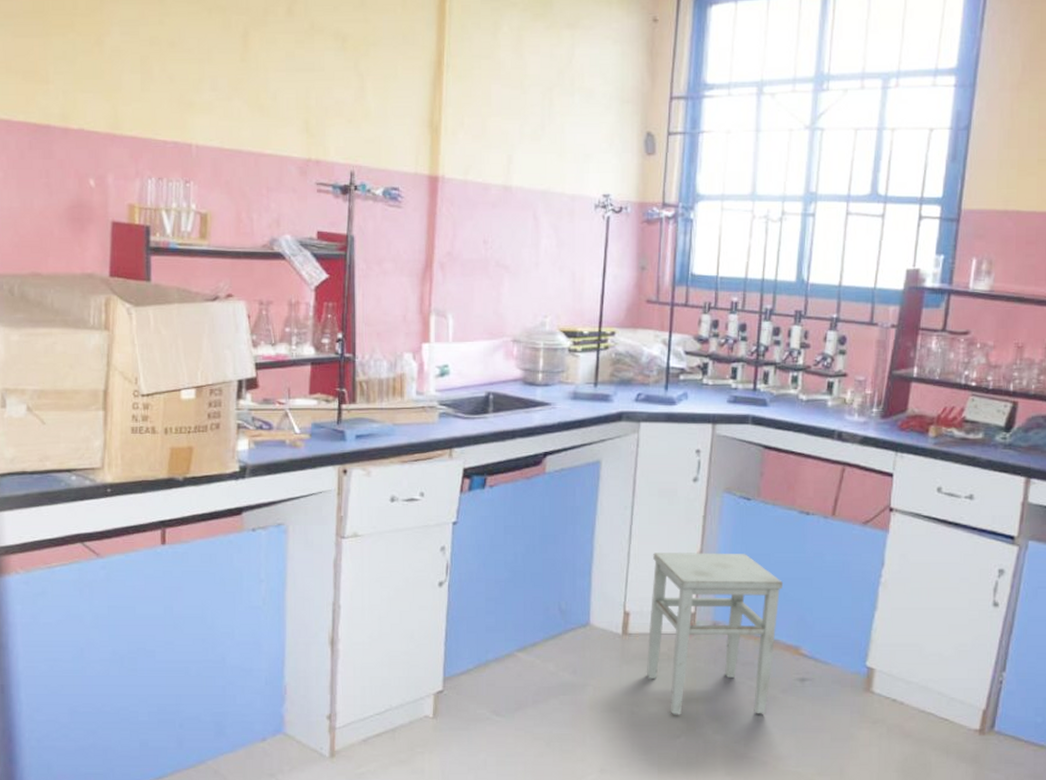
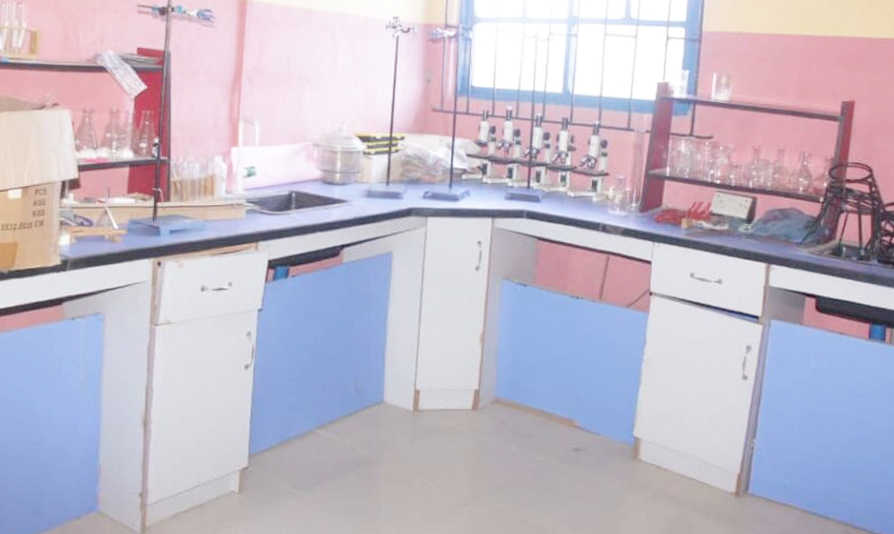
stool: present [646,553,784,715] -> none [435,334,558,485]

